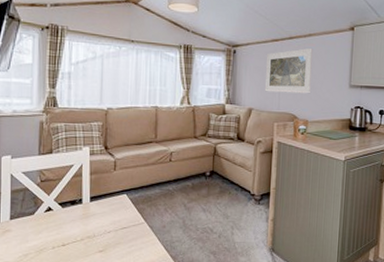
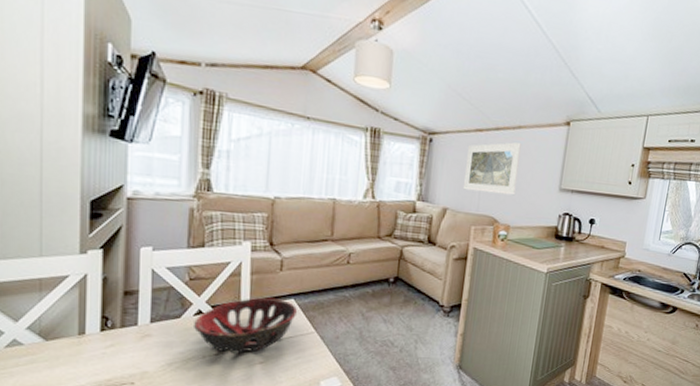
decorative bowl: none [45,194,130,244] -> present [194,297,298,354]

